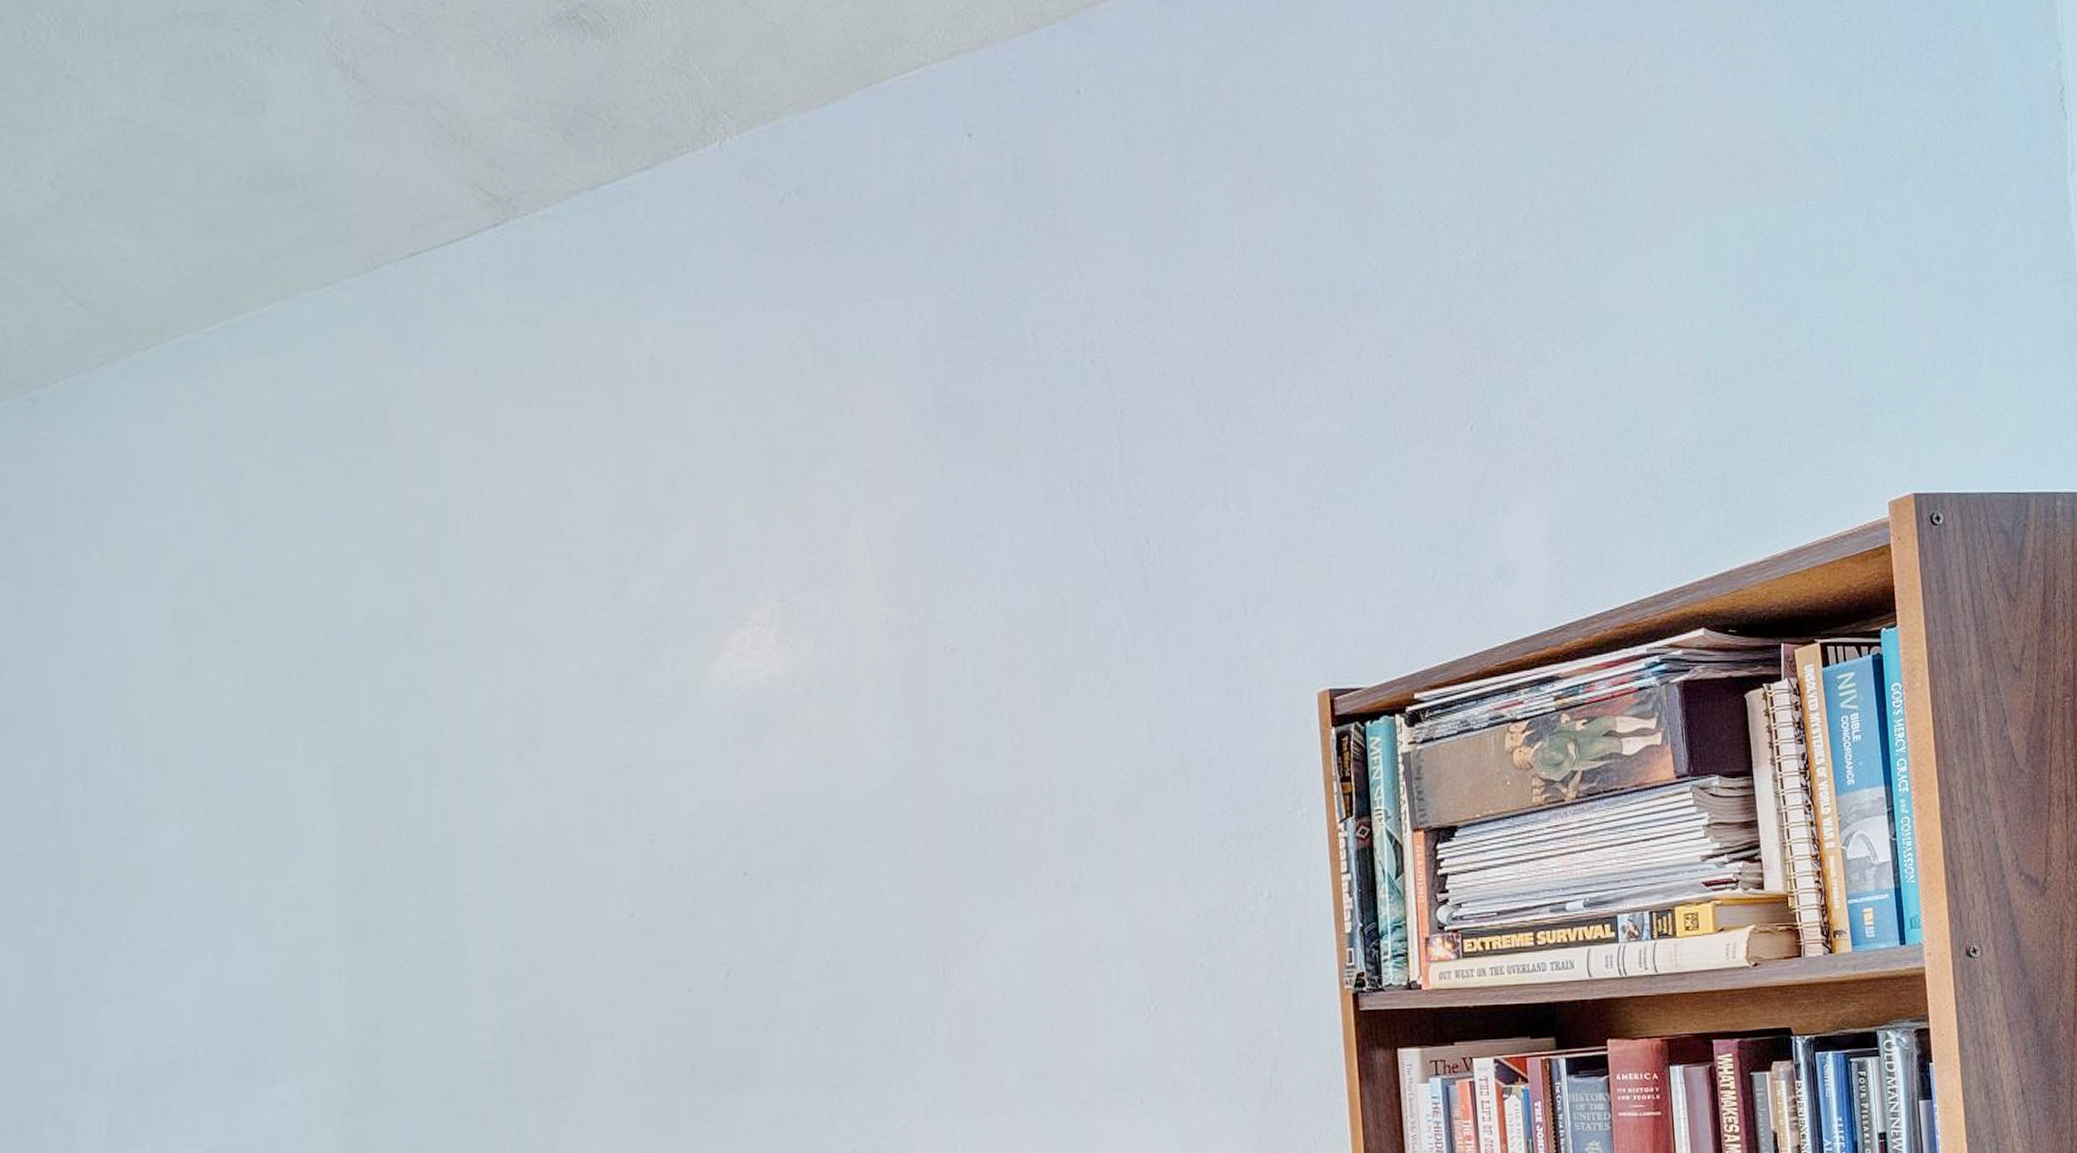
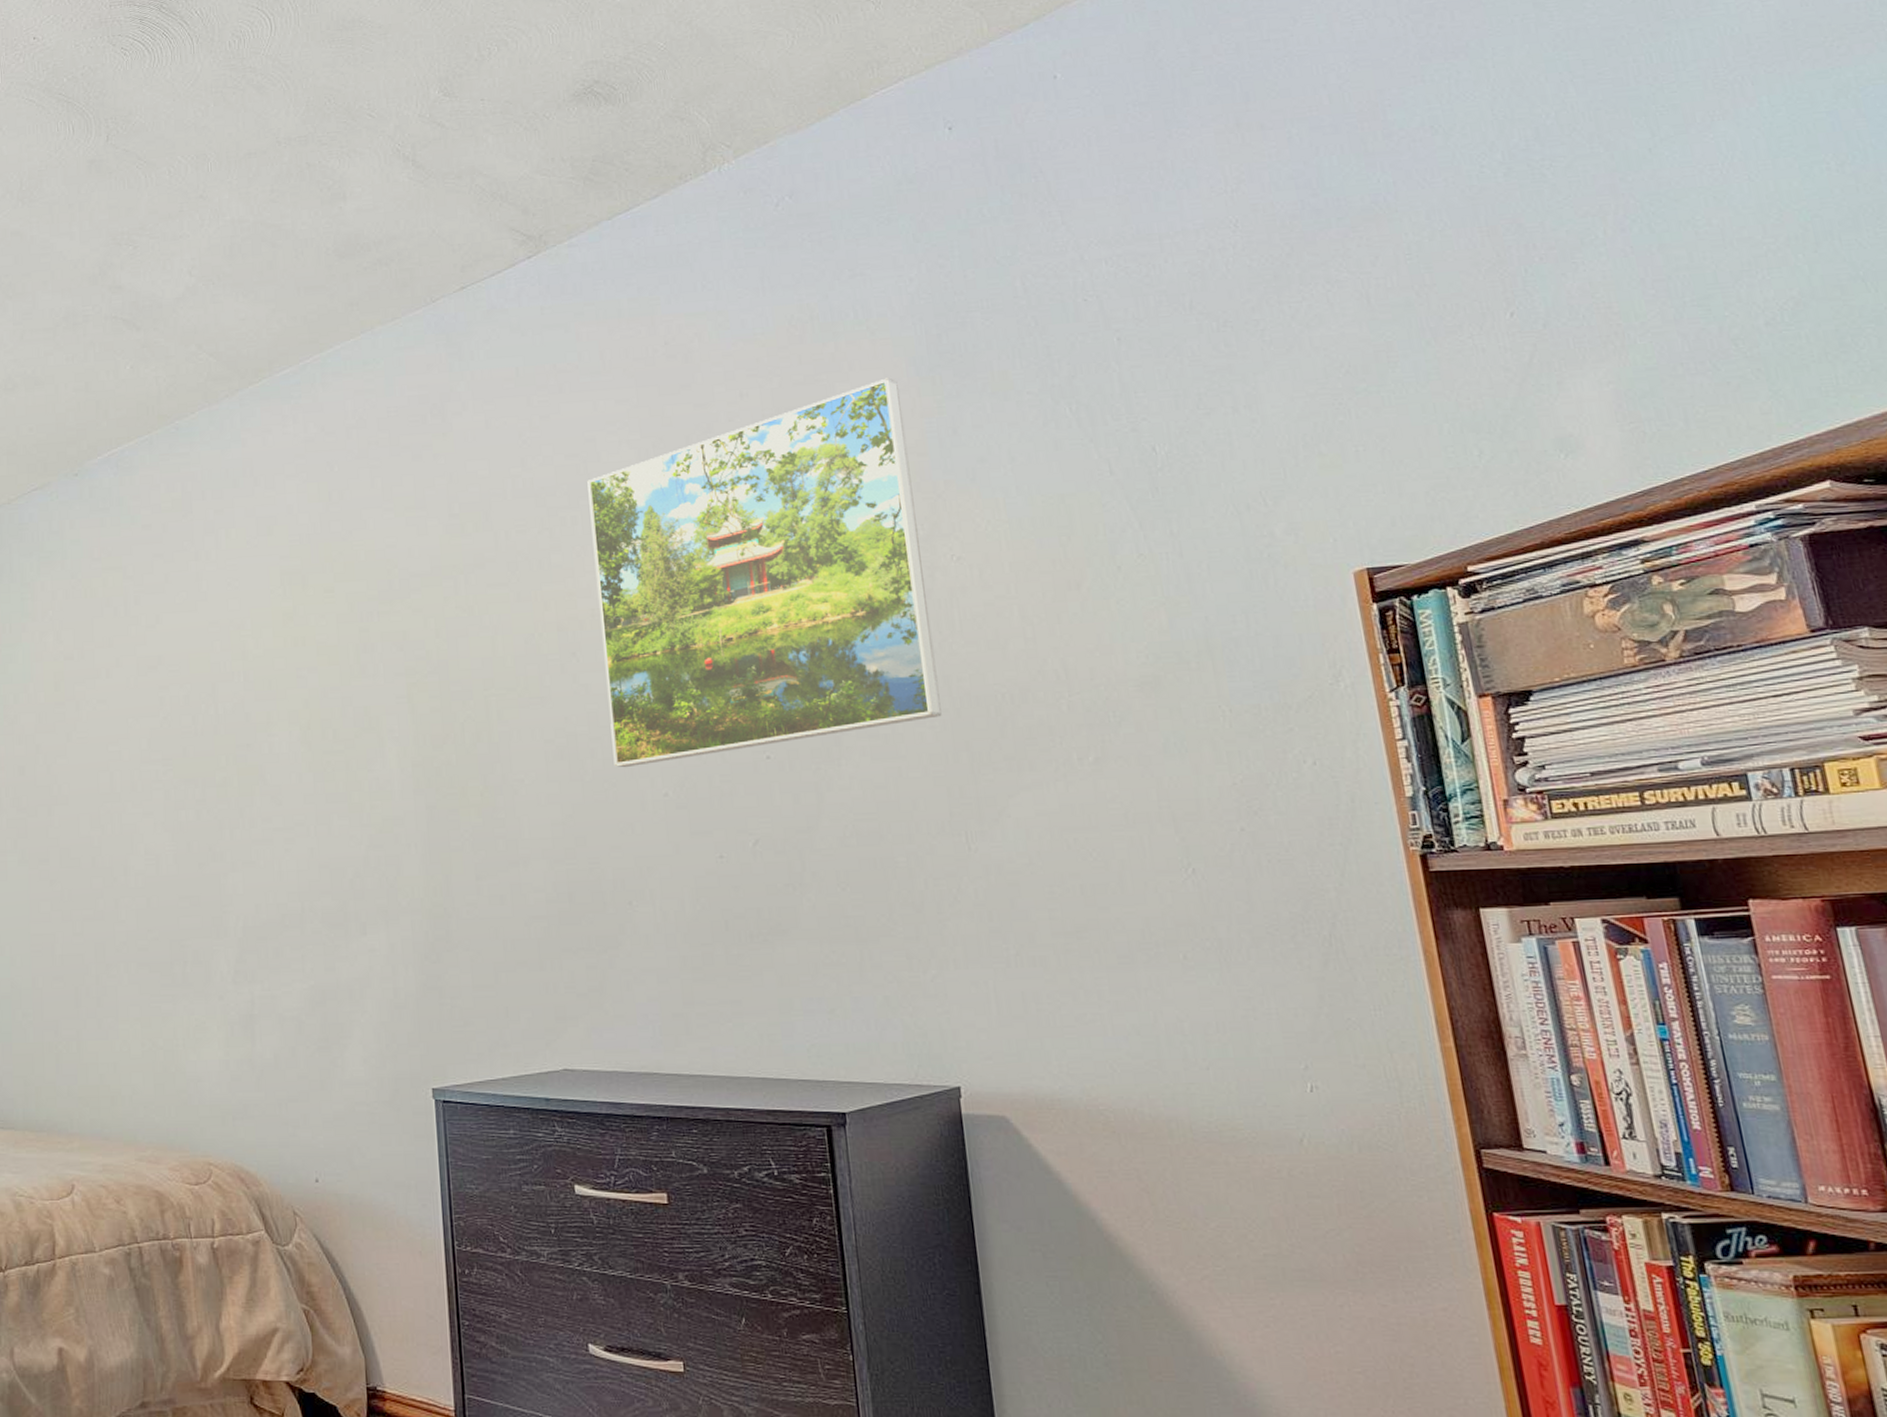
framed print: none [555,429,926,882] -> present [587,377,942,768]

